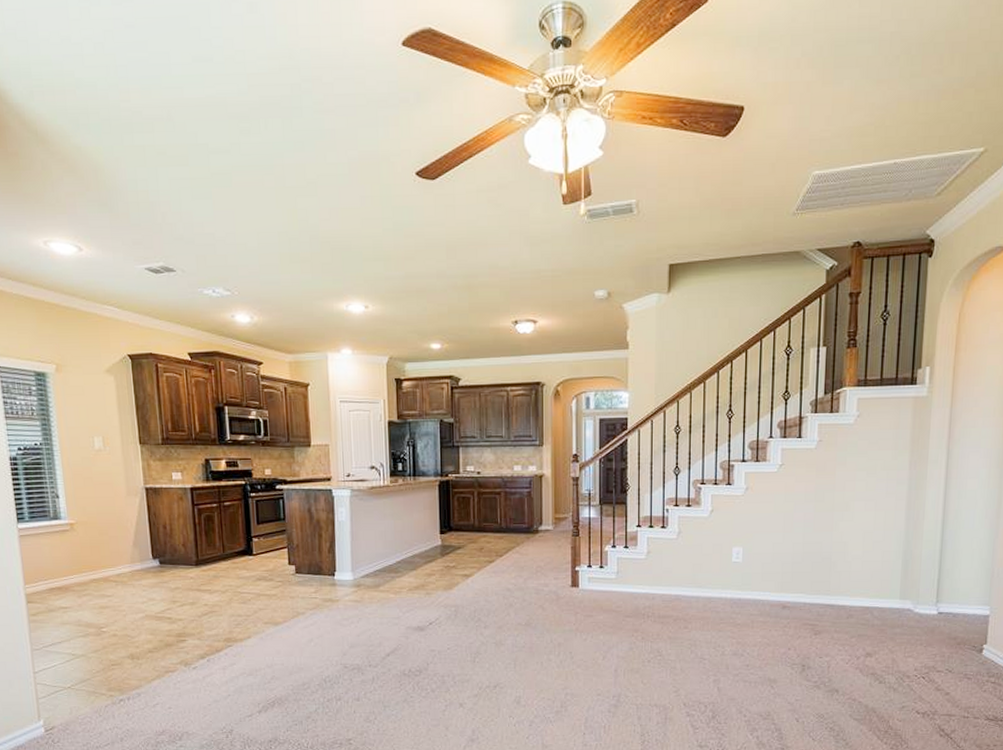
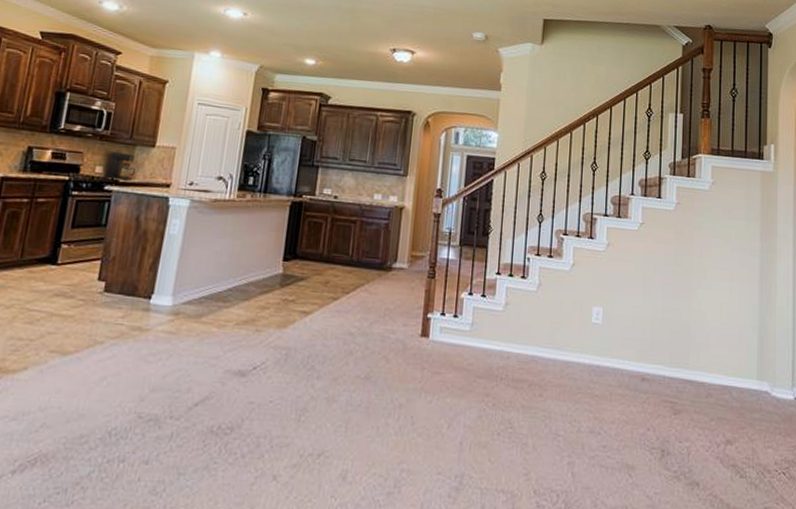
coffee maker: none [273,455,299,480] -> present [104,152,136,182]

